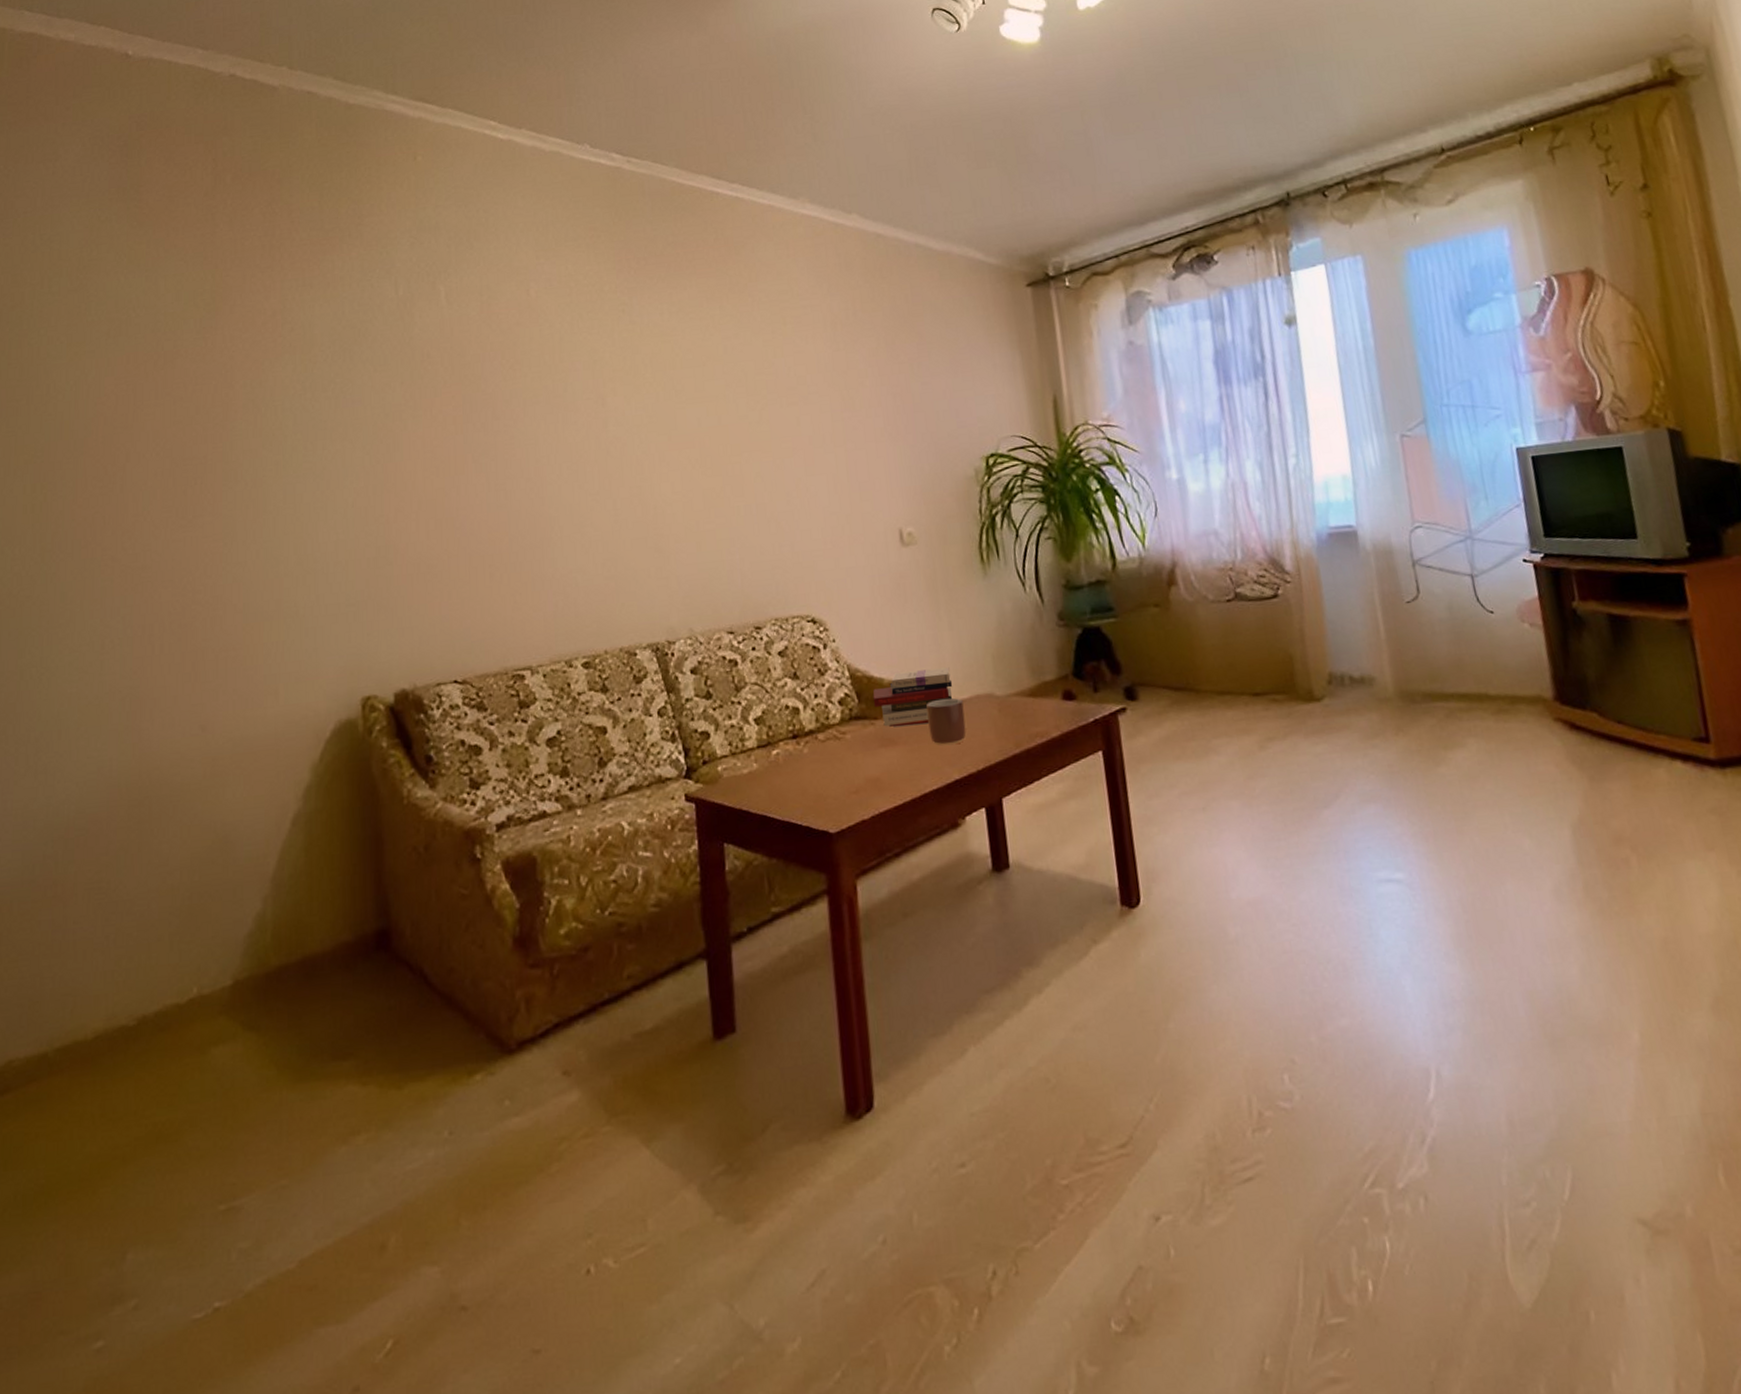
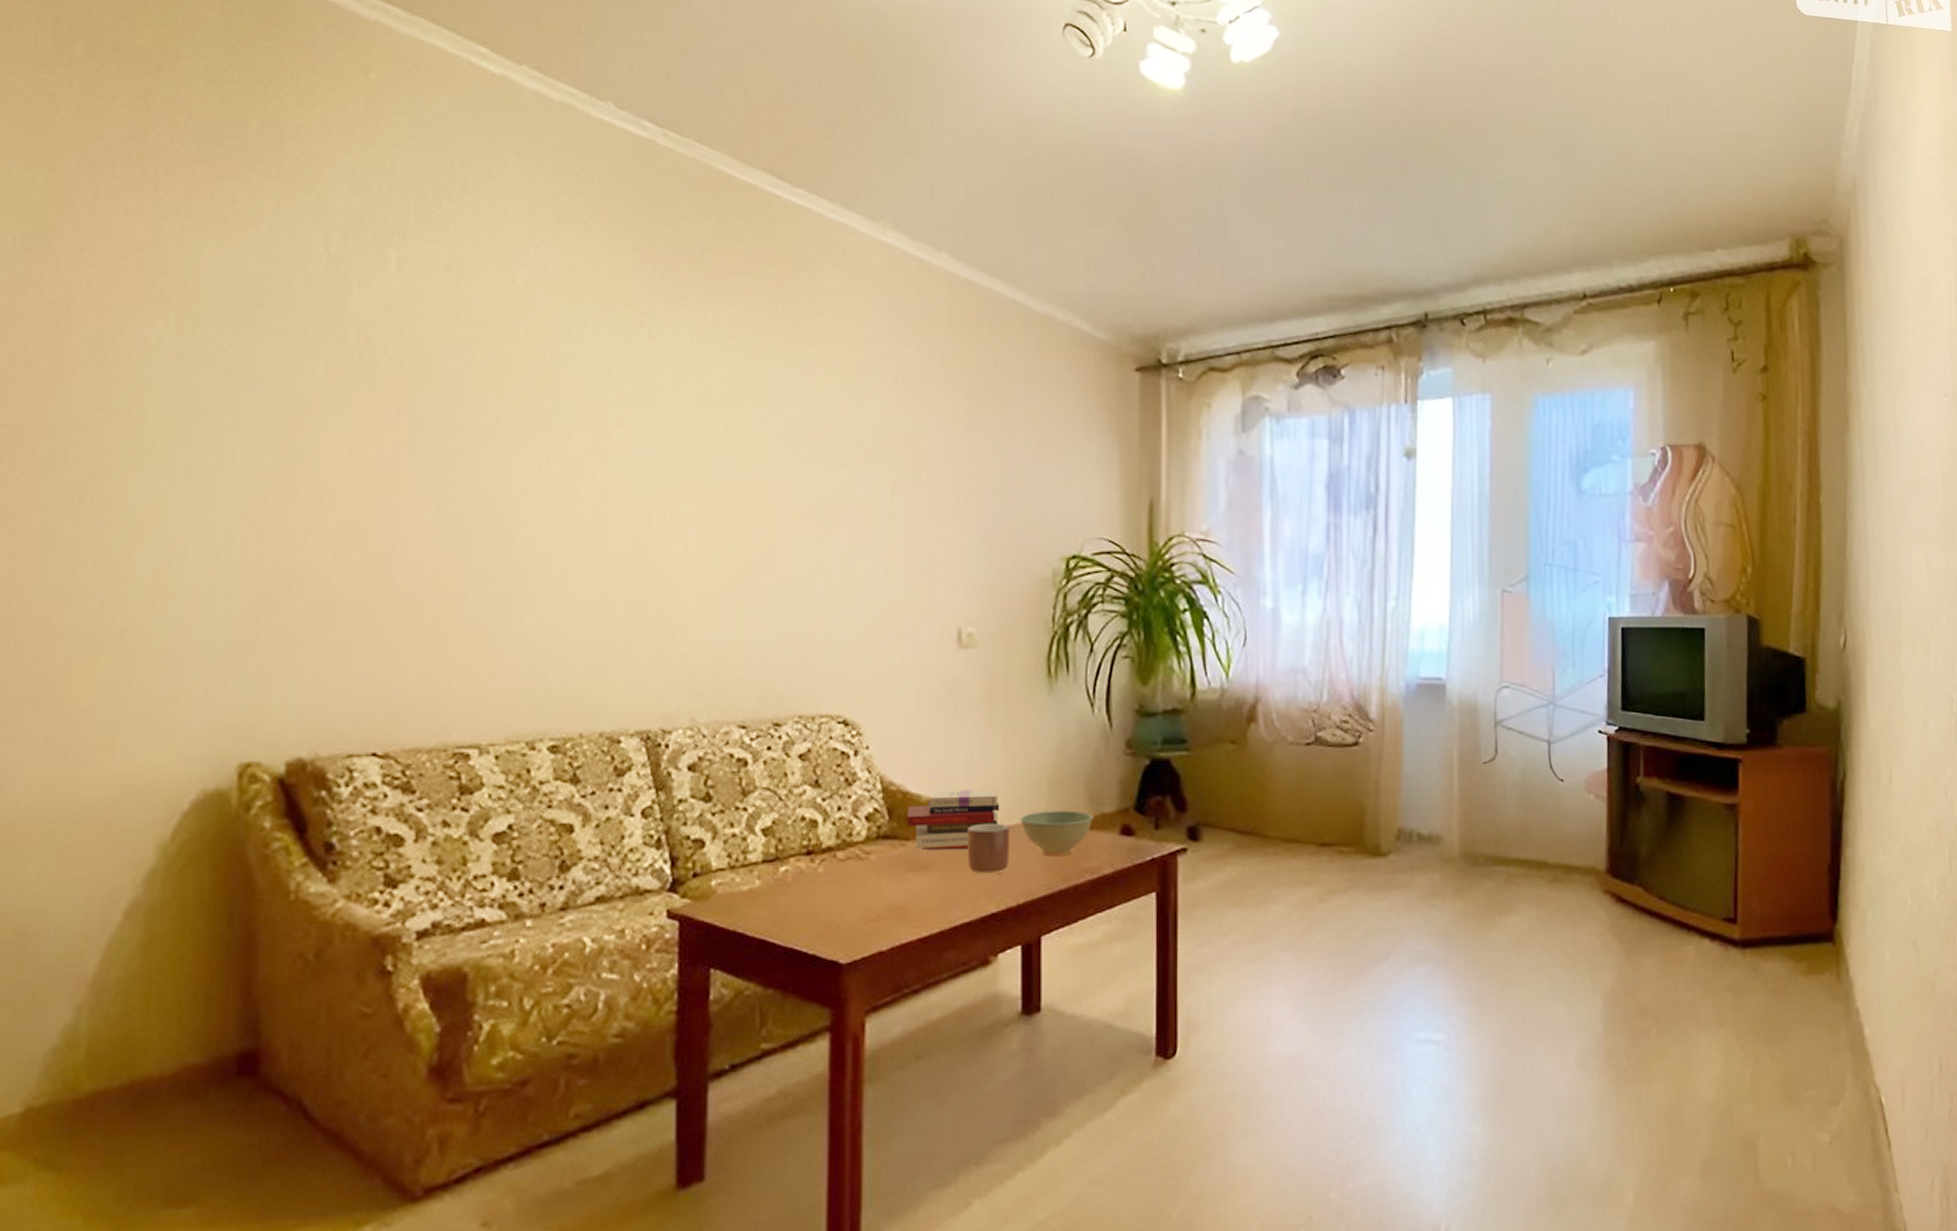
bowl: none [971,681,1037,725] -> present [1020,810,1093,858]

